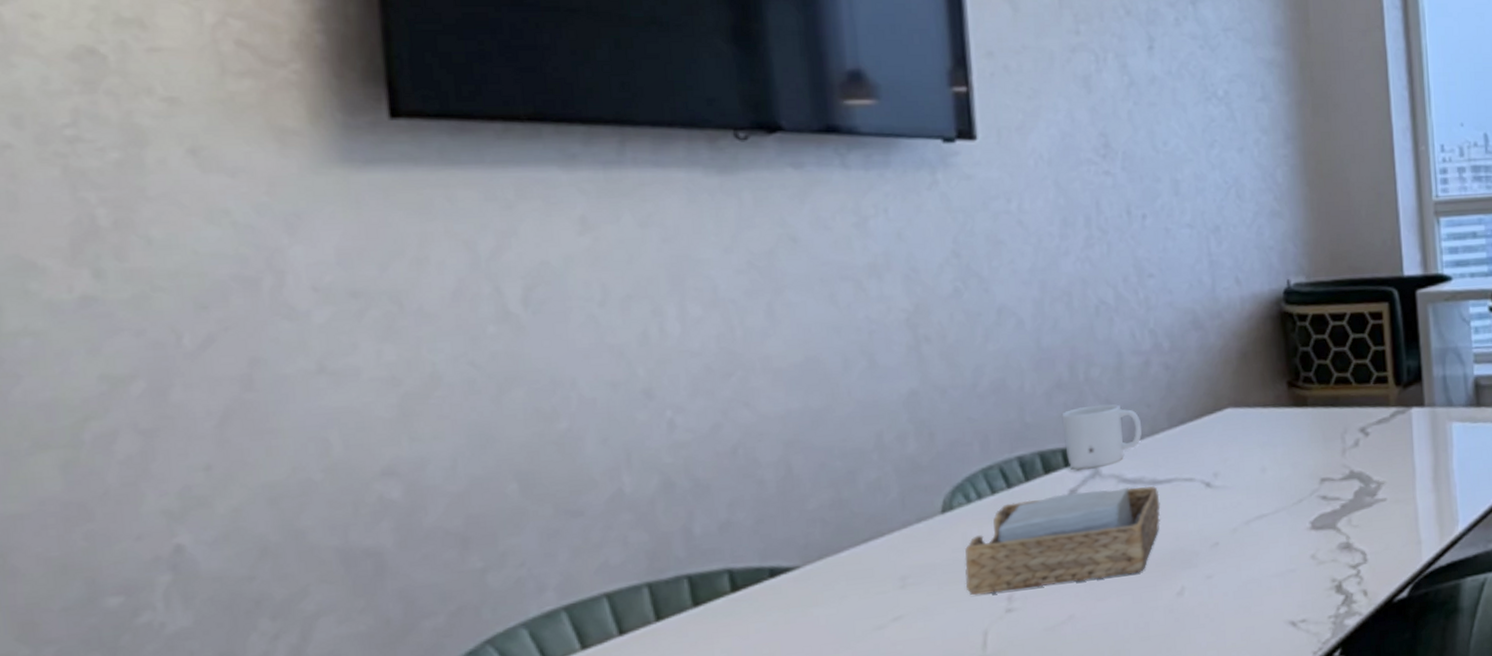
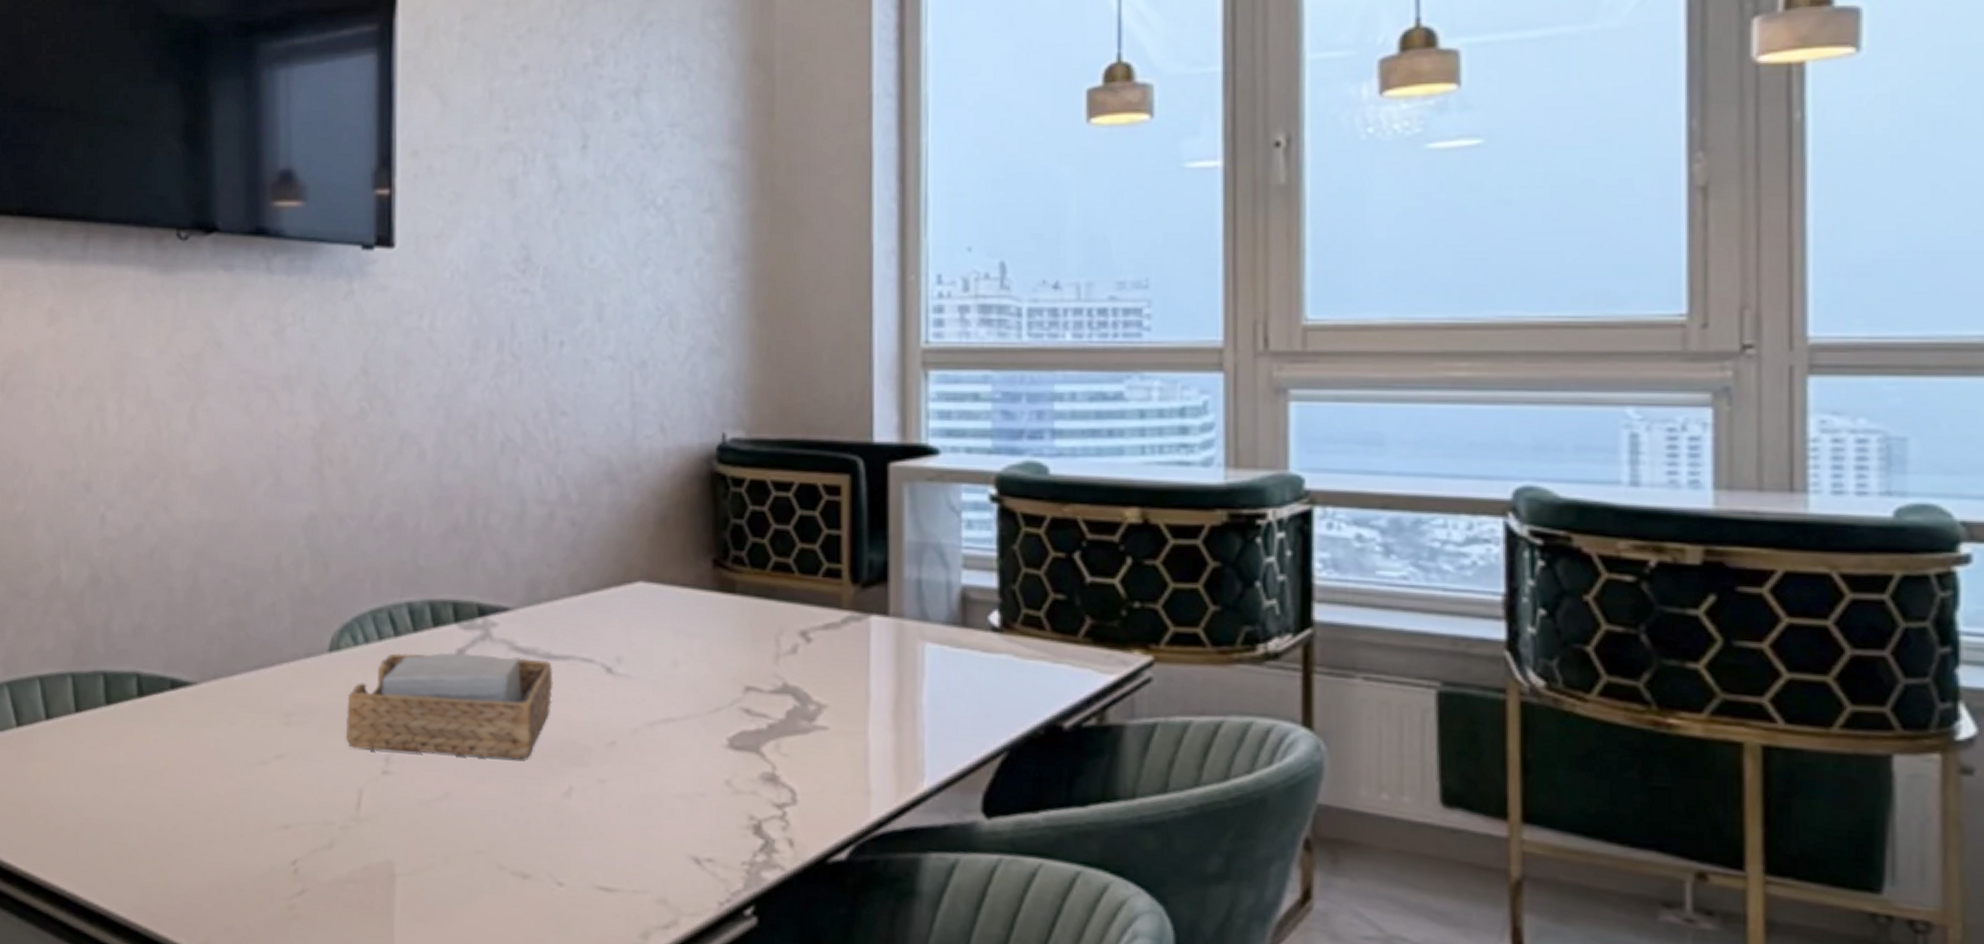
mug: present [1061,404,1143,470] -> none [456,556,541,630]

